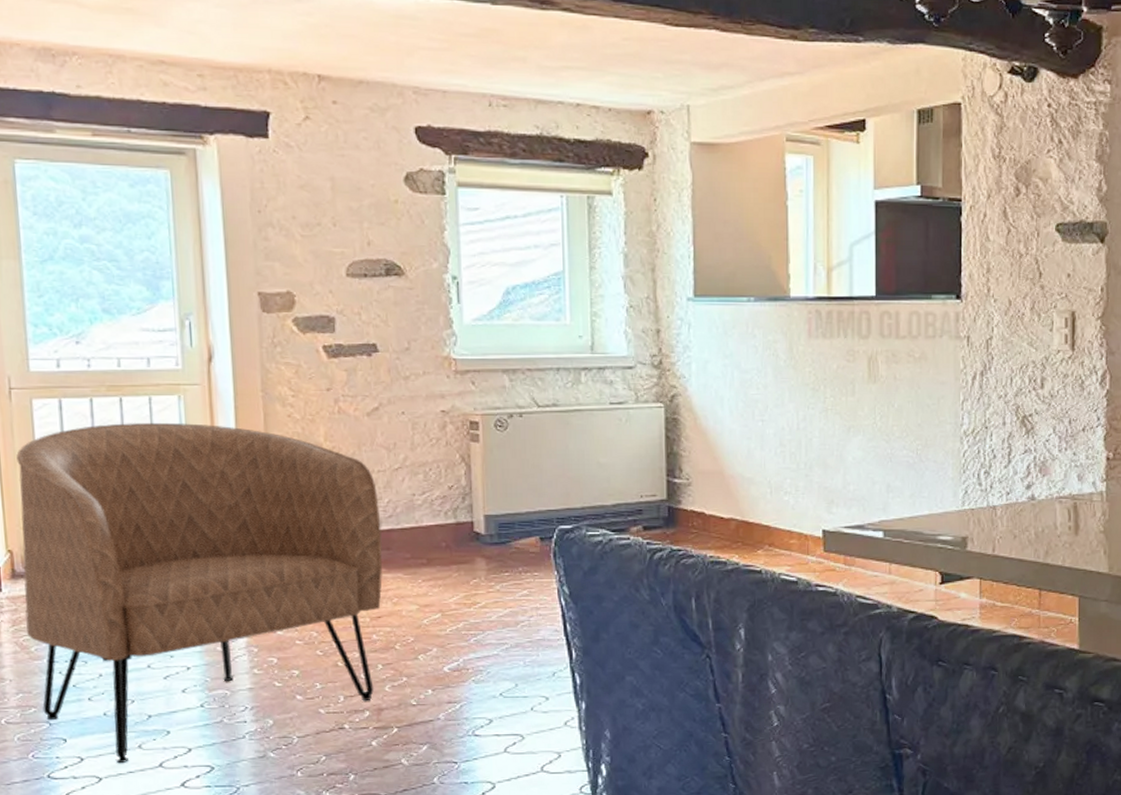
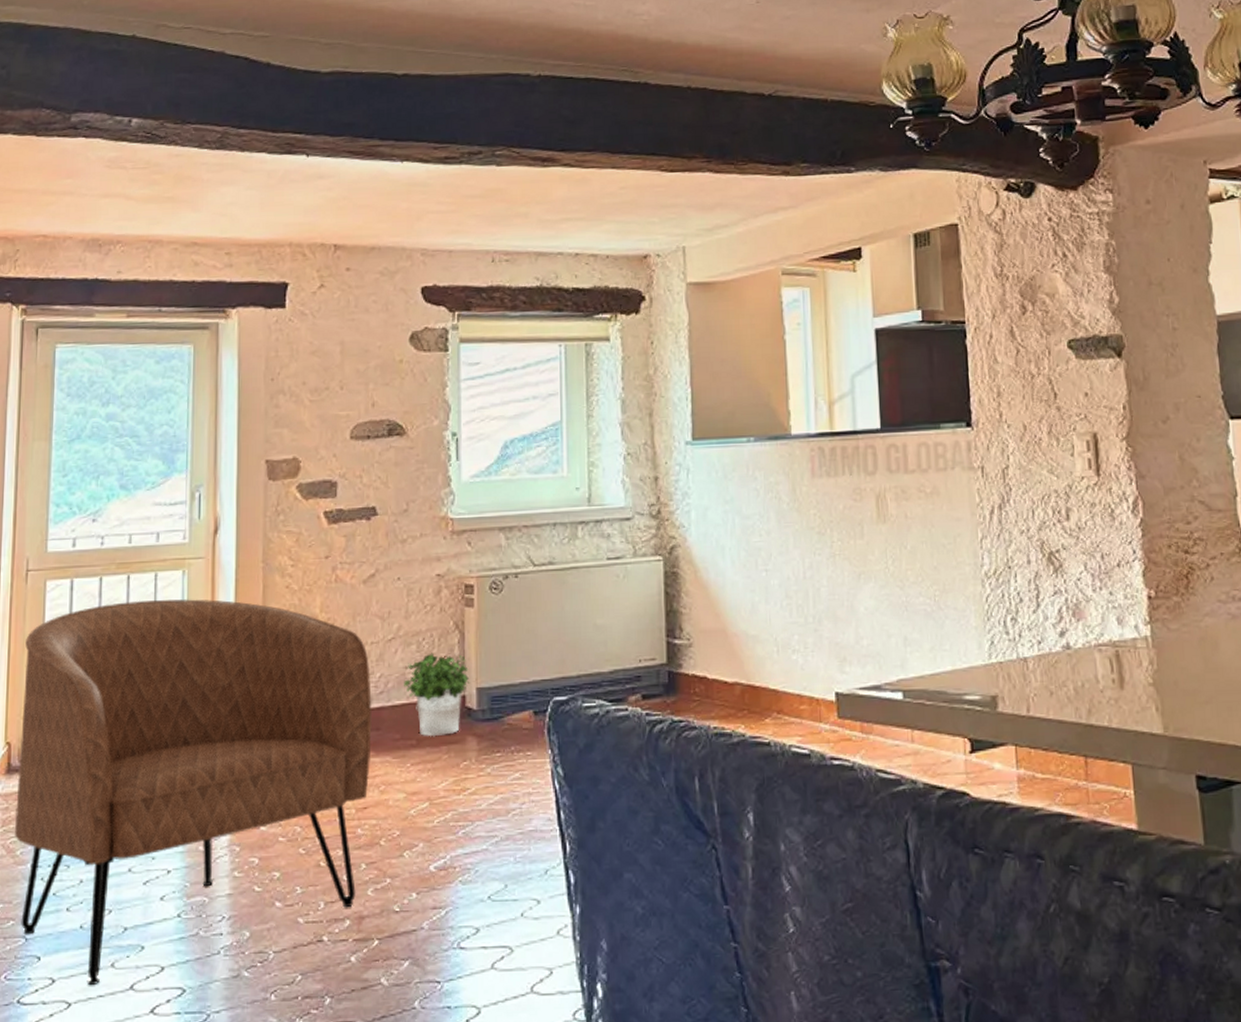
potted plant: none [412,482,478,557] -> present [404,652,470,737]

